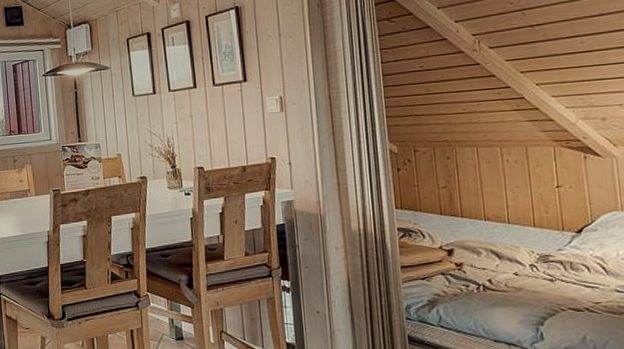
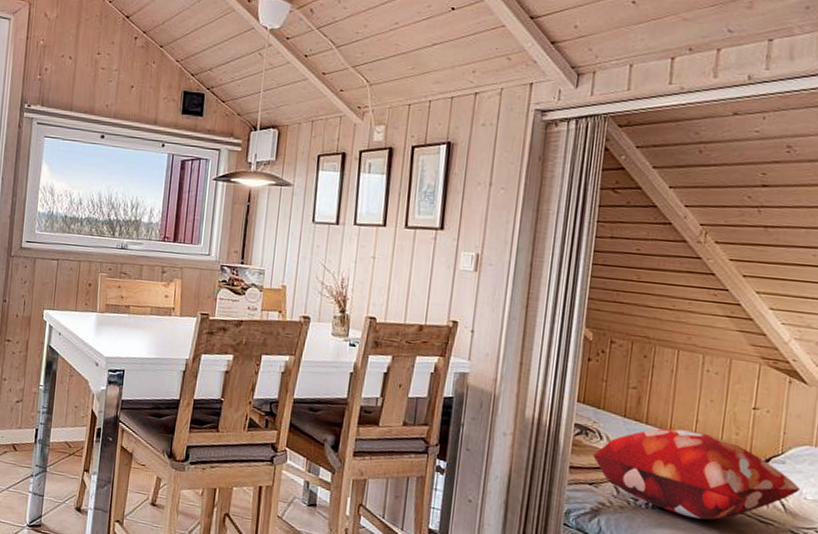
decorative pillow: none [420,216,617,294] -> present [593,428,801,520]

